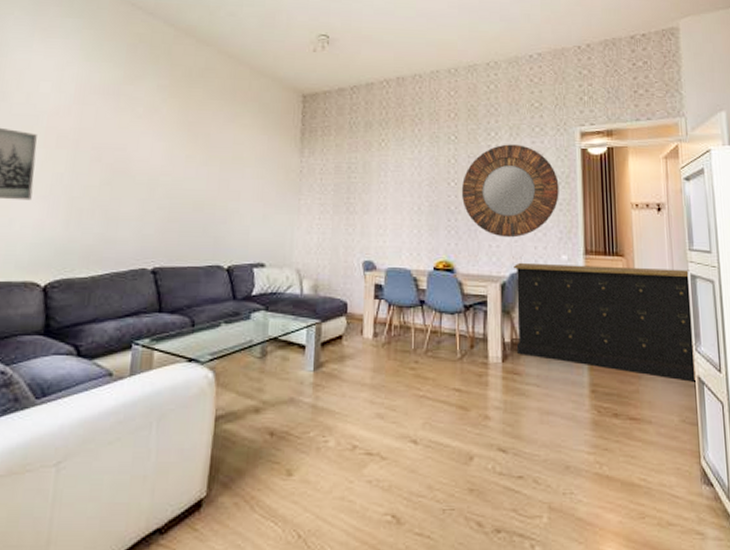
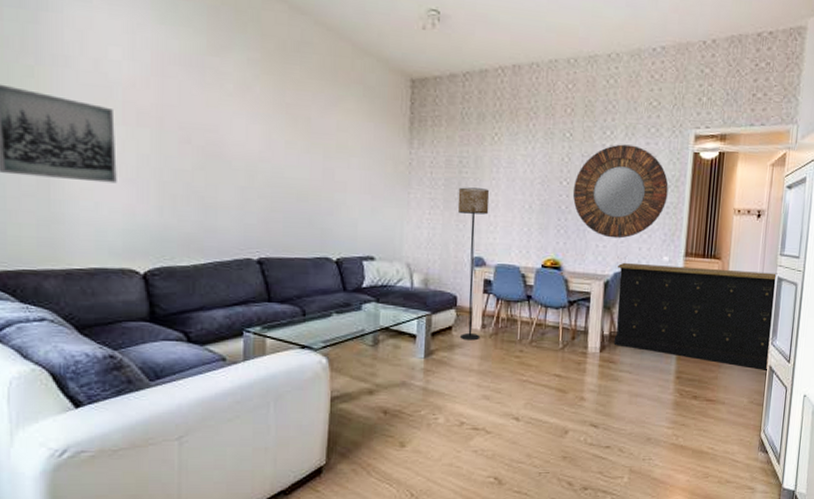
floor lamp: none [347,191,378,351] -> present [457,187,490,341]

